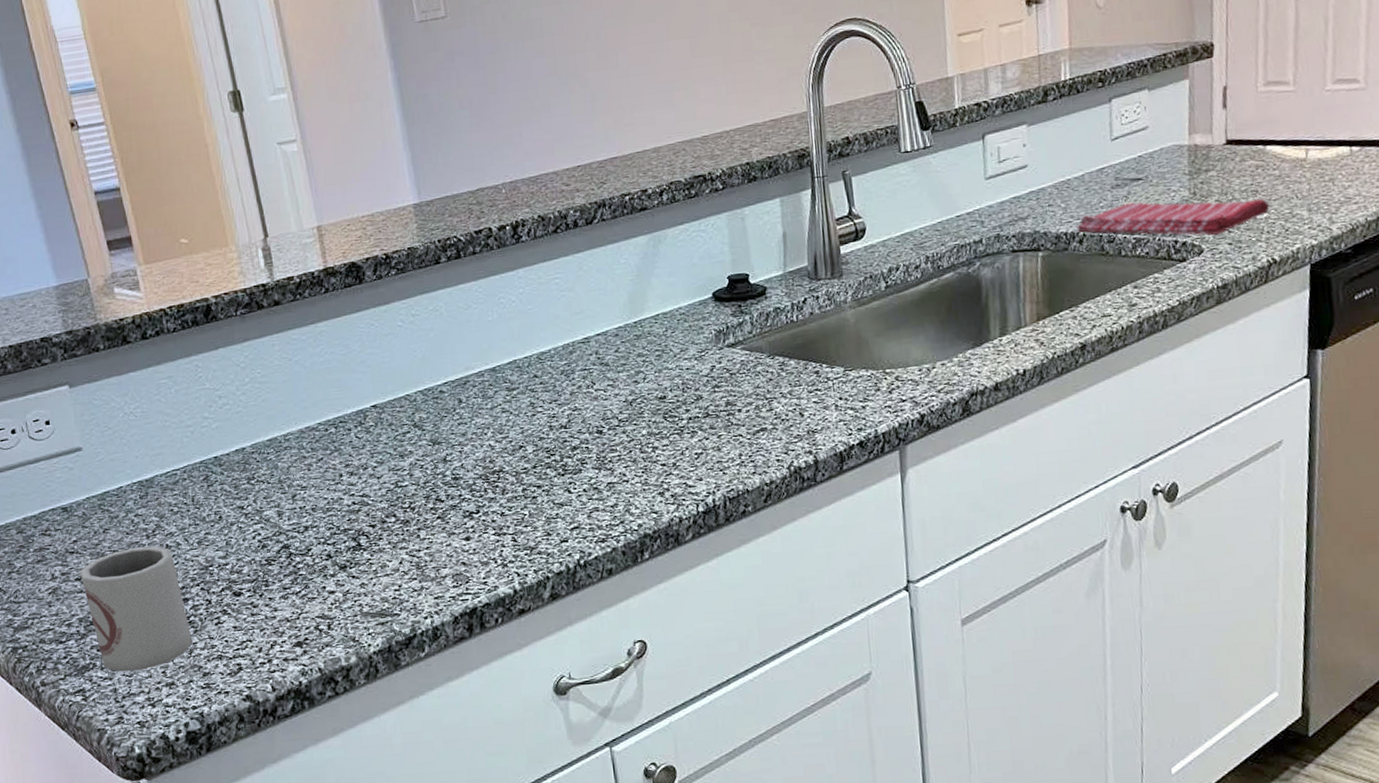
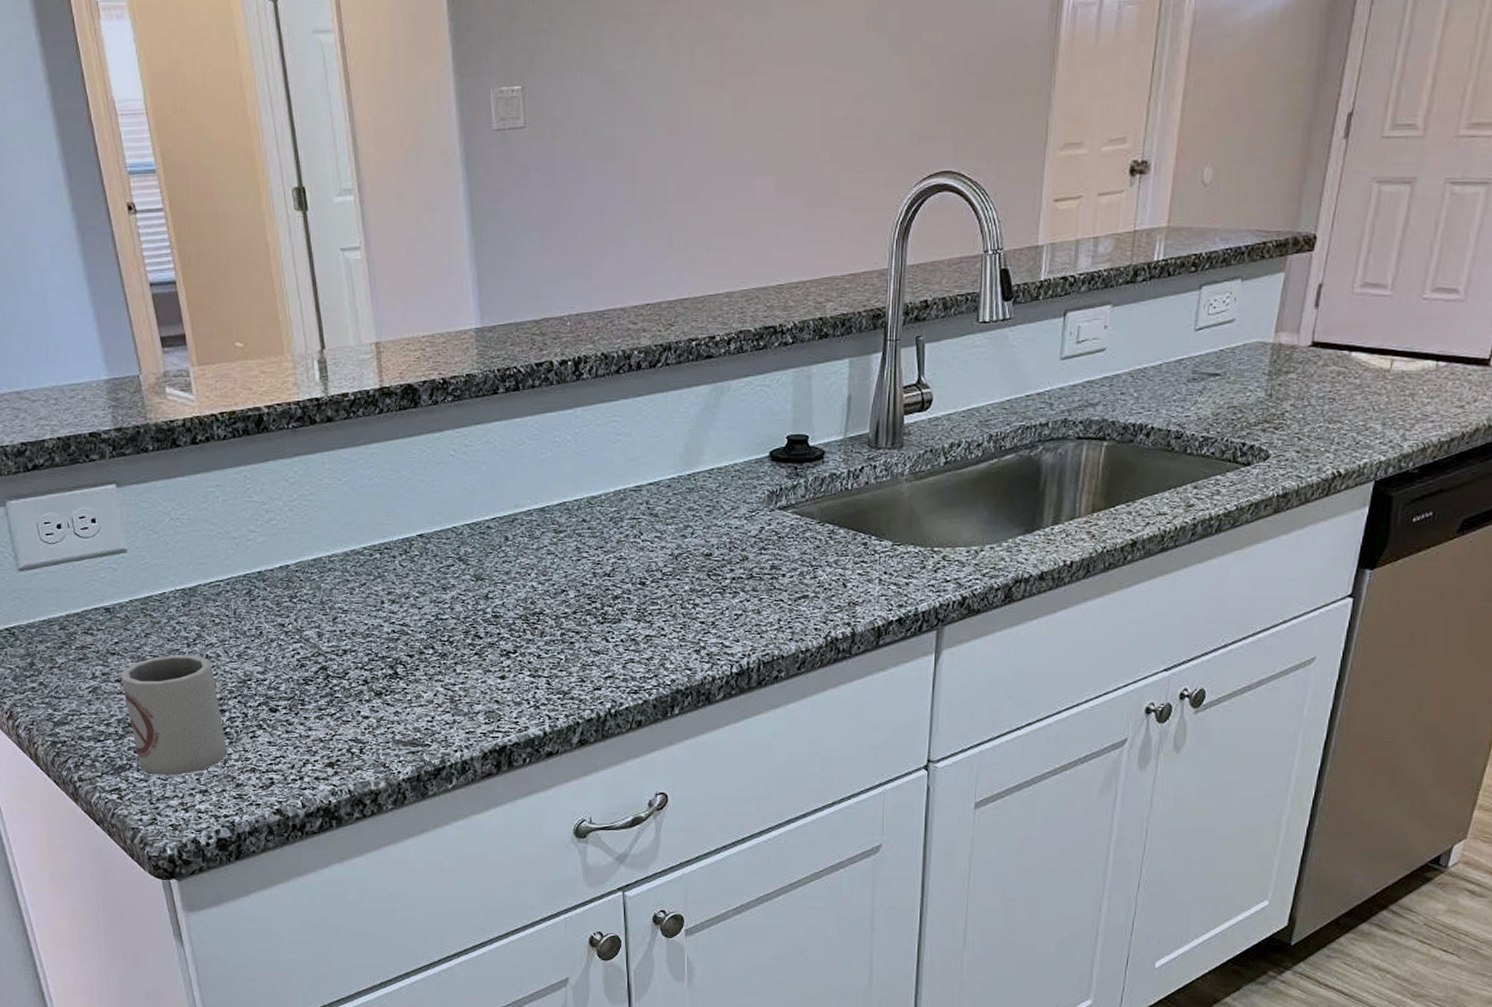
dish towel: present [1077,199,1270,235] -> none [1146,398,1345,441]

